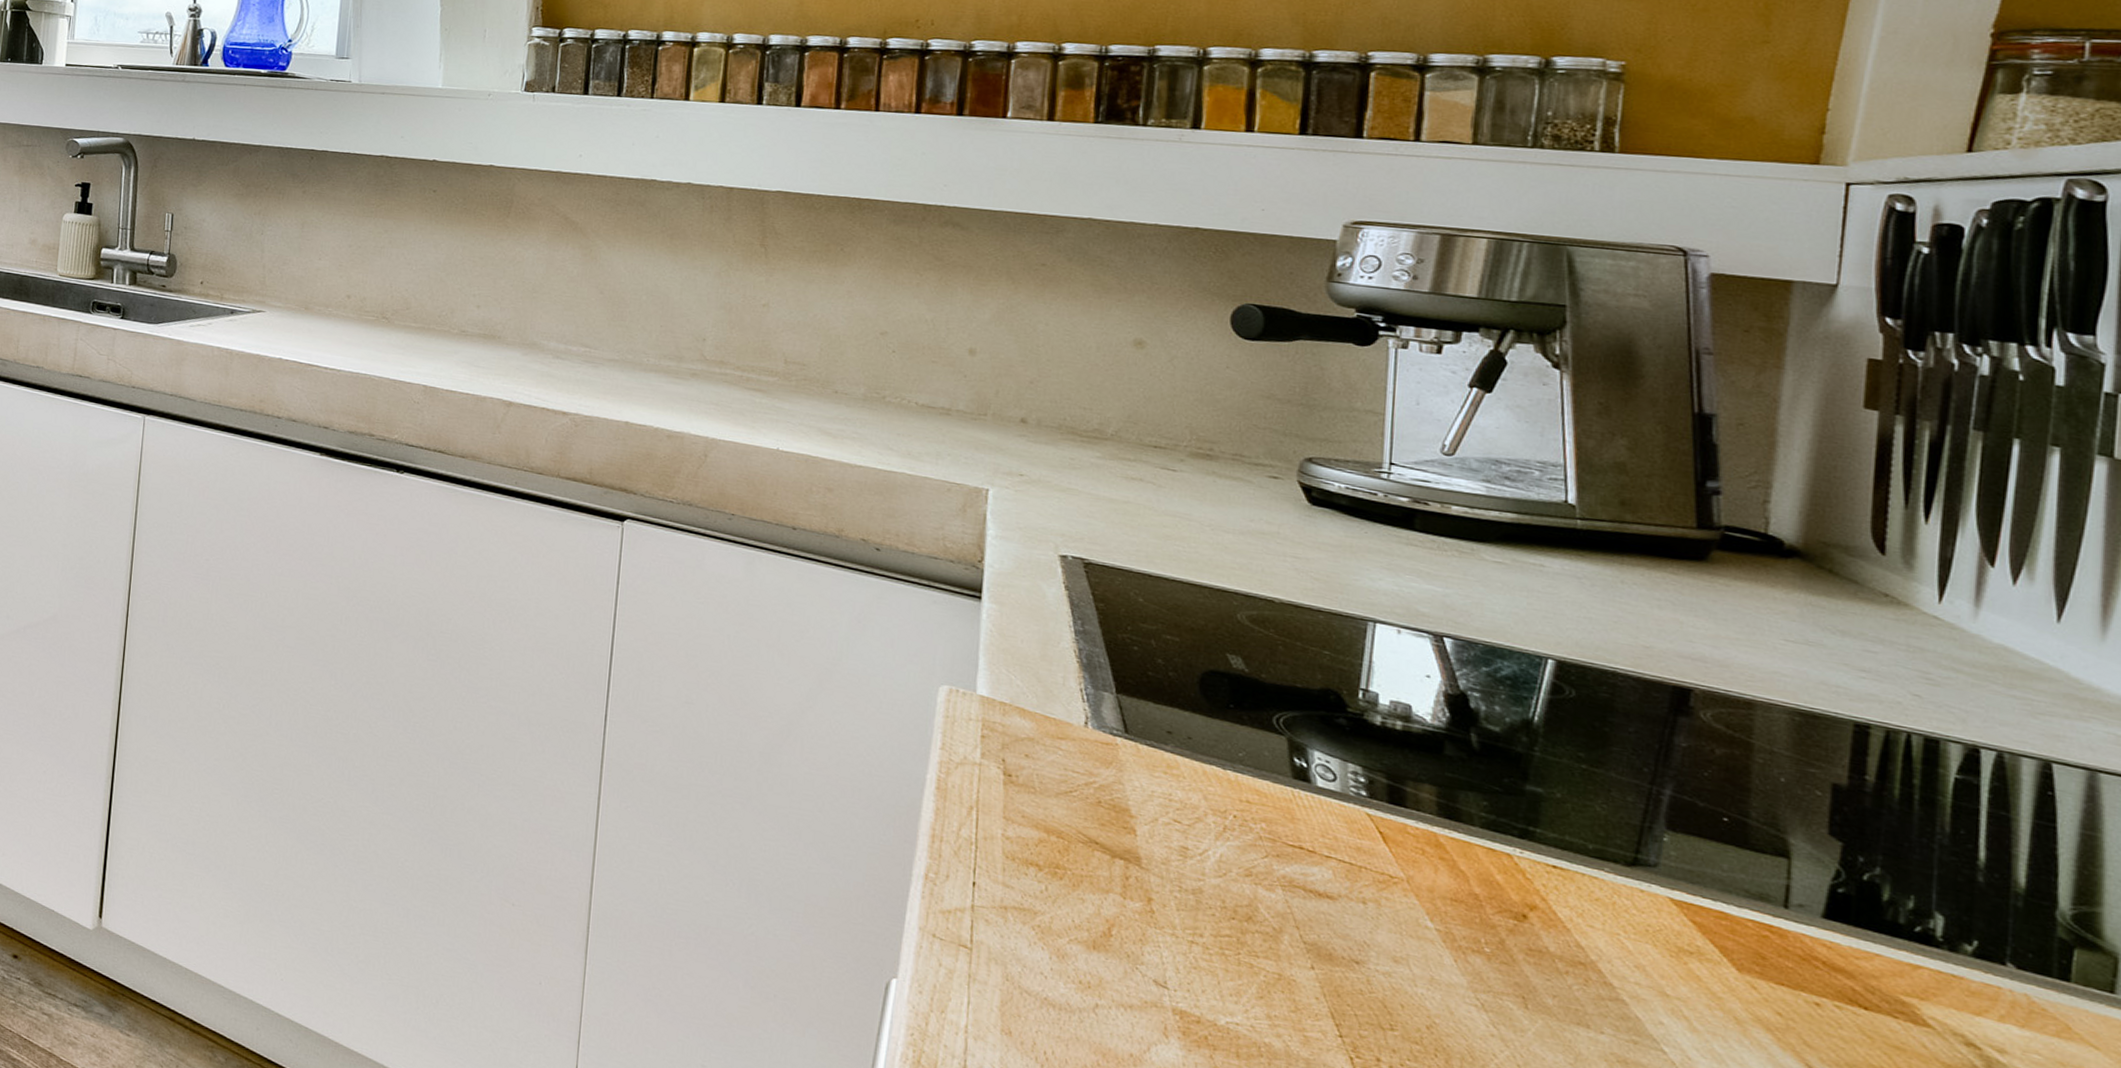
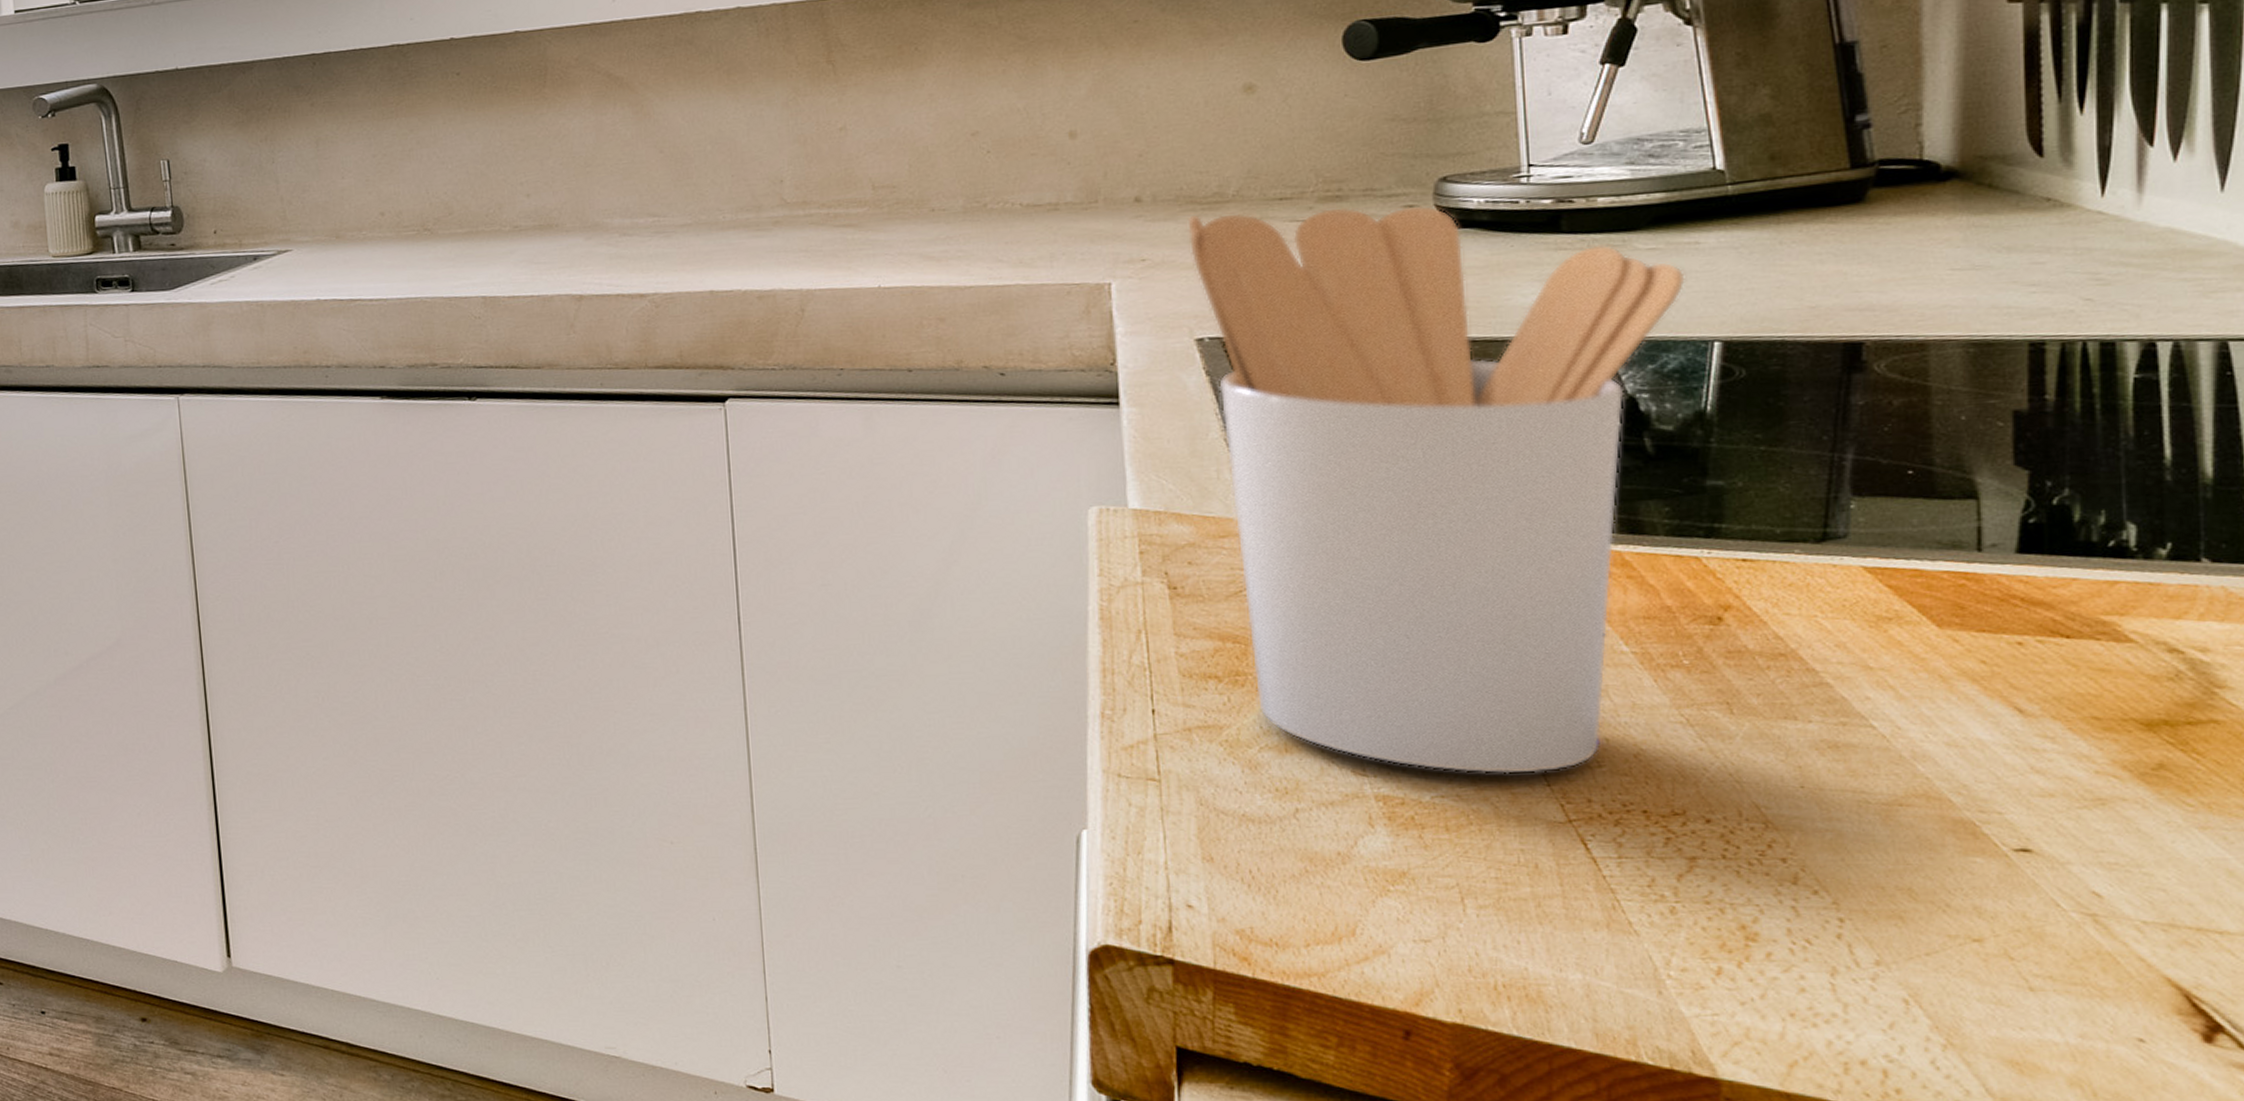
utensil holder: none [1064,444,1527,1026] -> present [1187,205,1685,775]

